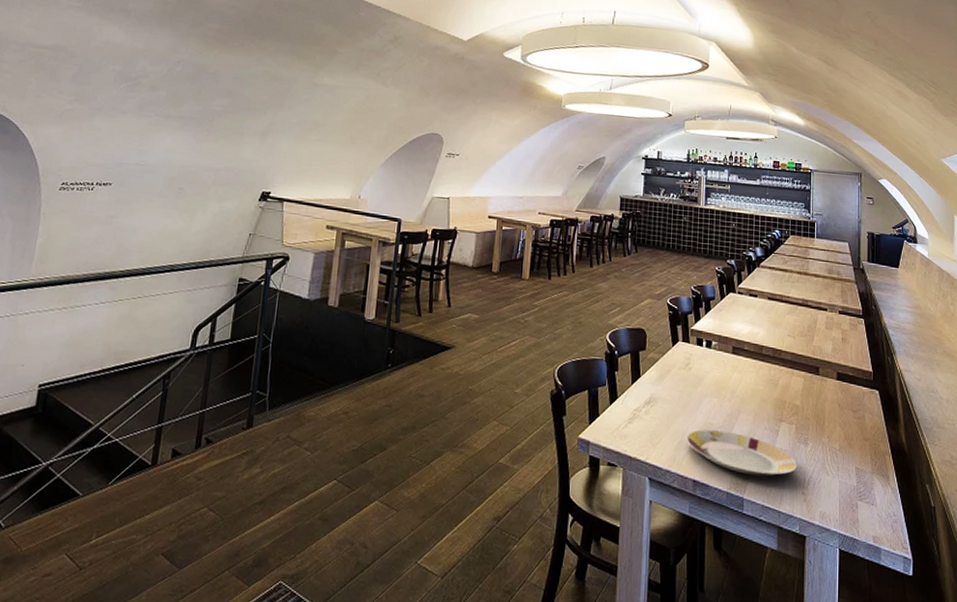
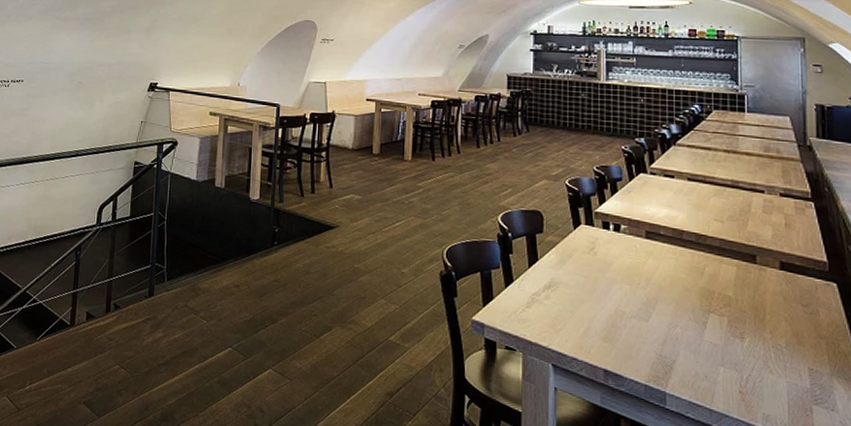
plate: present [686,429,797,477] -> none [594,317,732,372]

